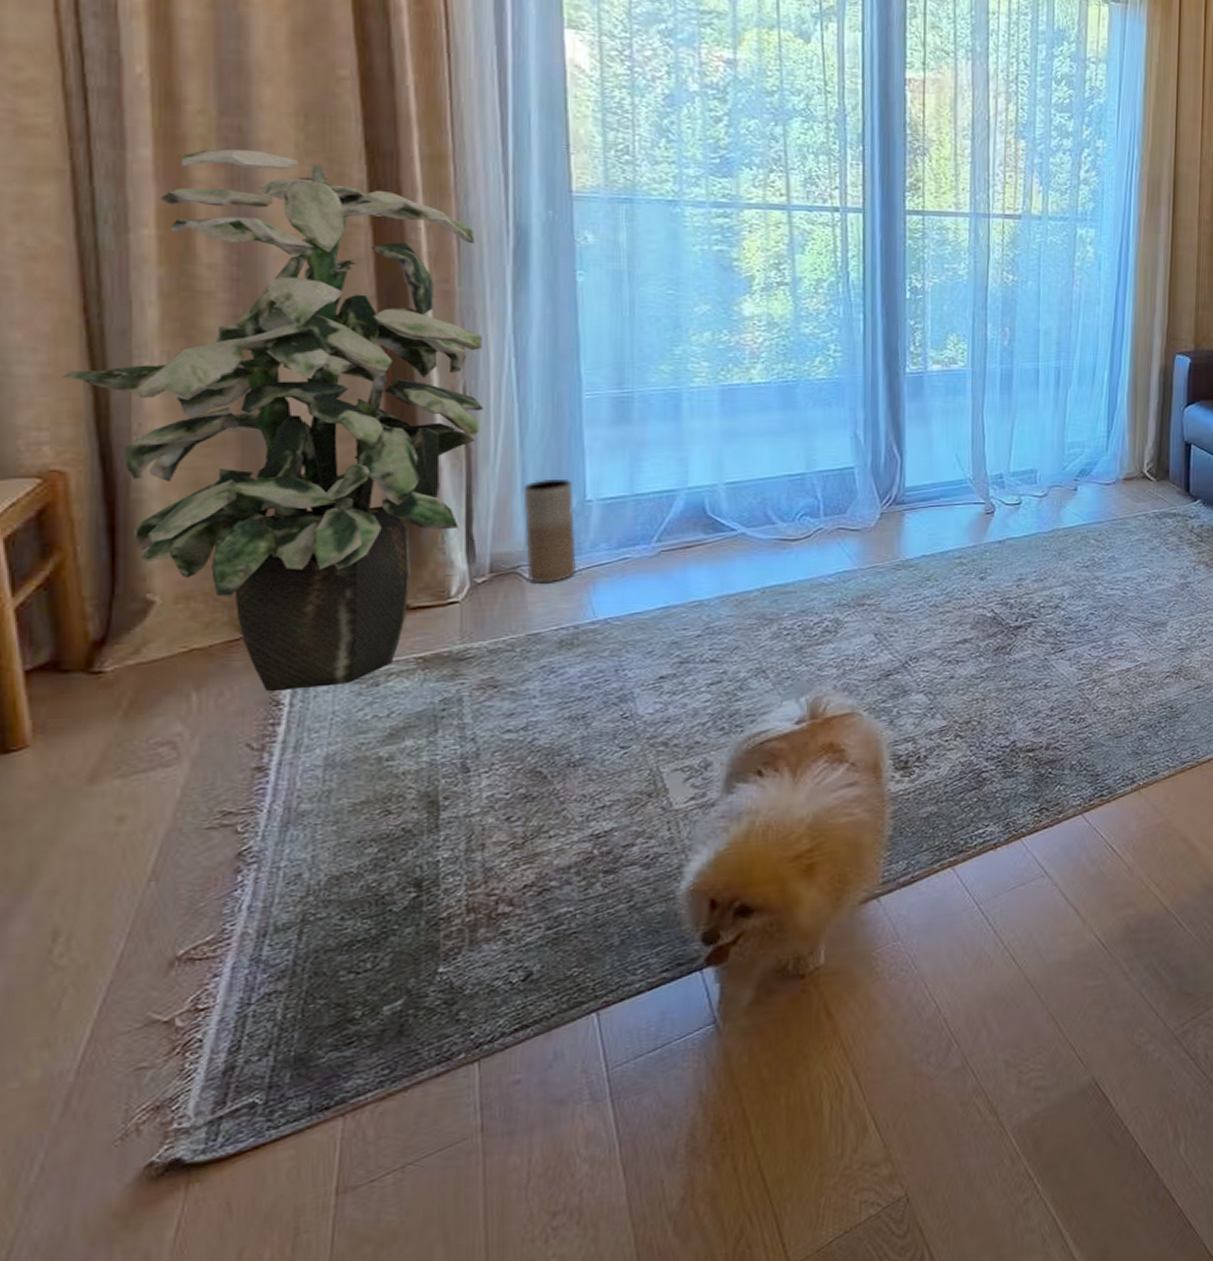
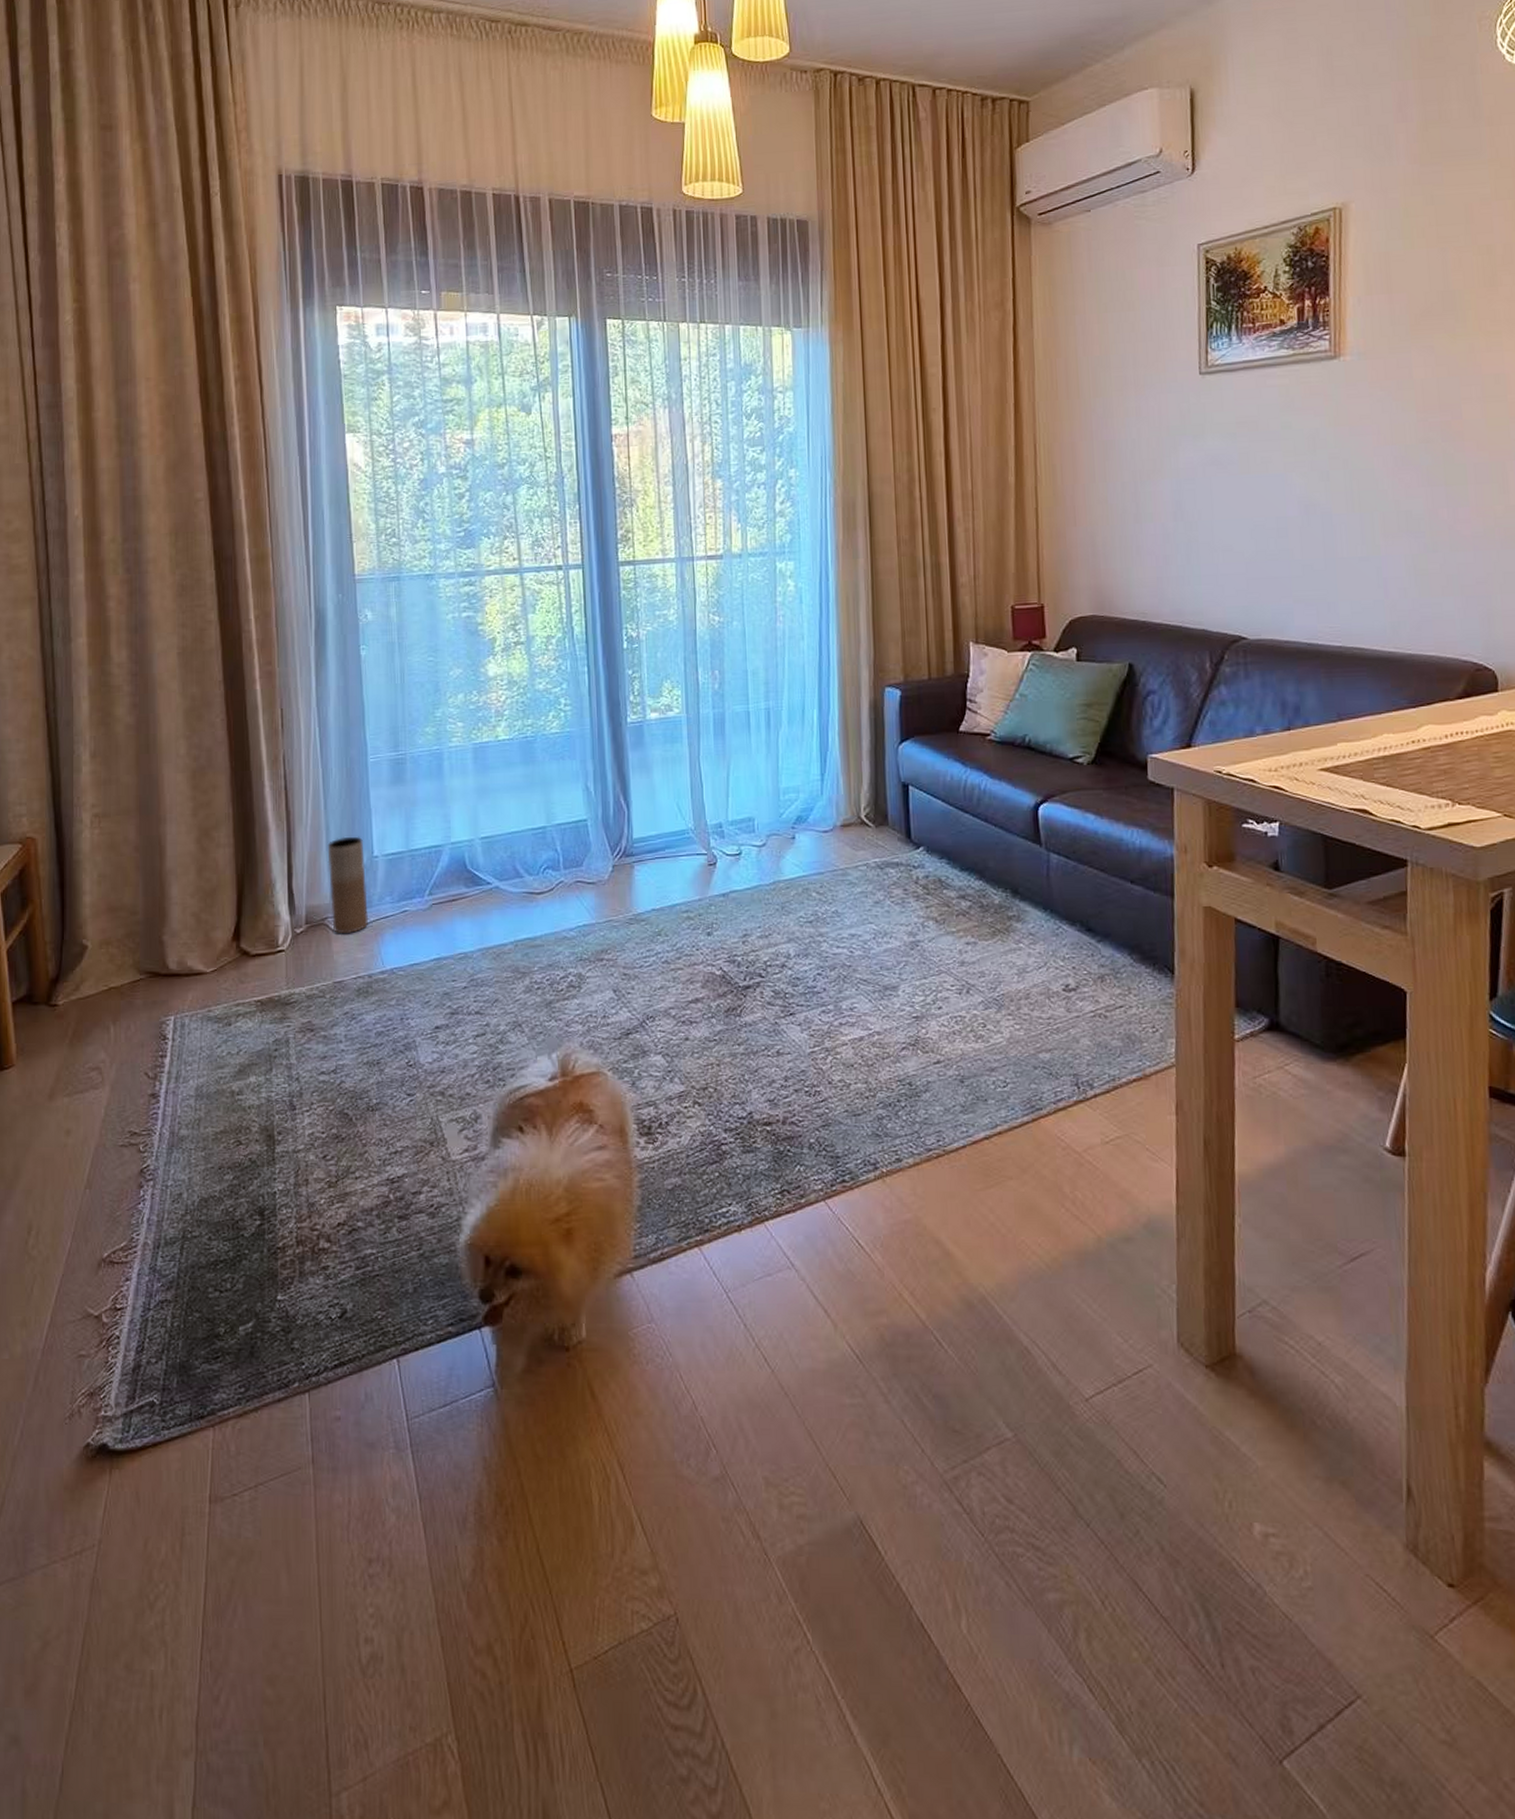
indoor plant: present [63,149,483,692] -> none [34,567,297,1028]

